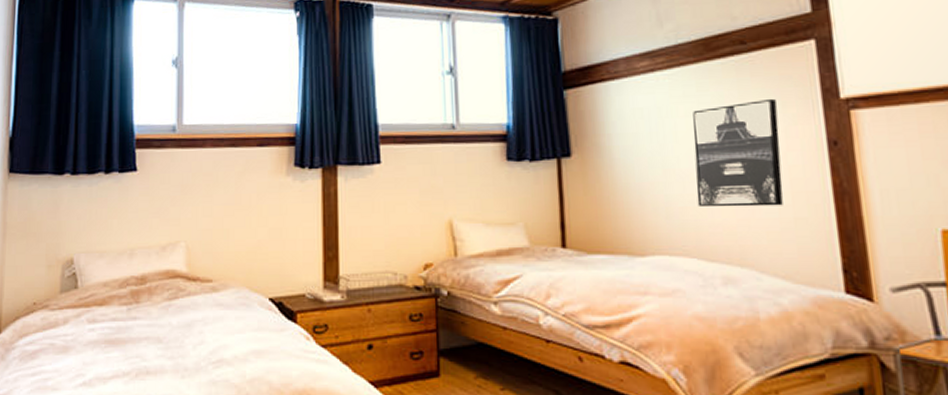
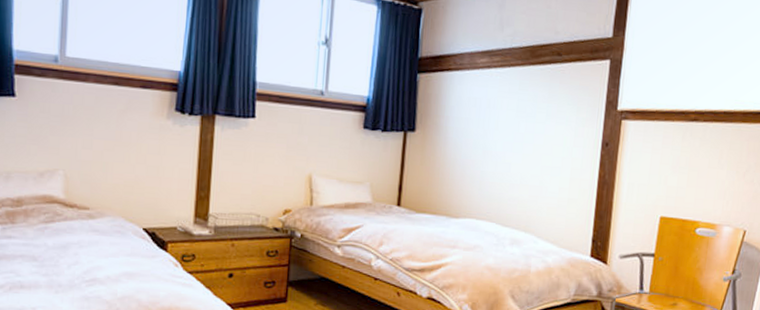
wall art: present [693,98,783,207] -> none [503,103,573,189]

